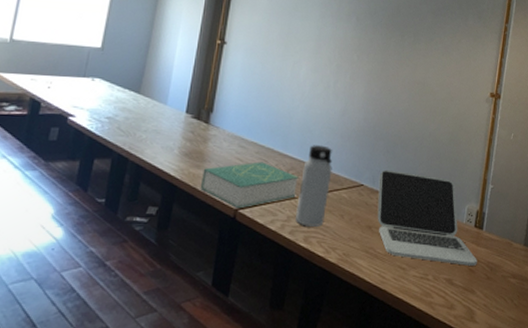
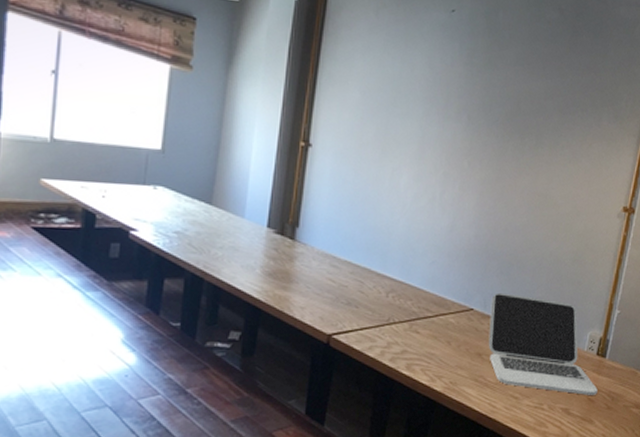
book: present [200,162,299,209] -> none [287,283,400,334]
water bottle: present [296,145,333,227] -> none [397,265,439,354]

